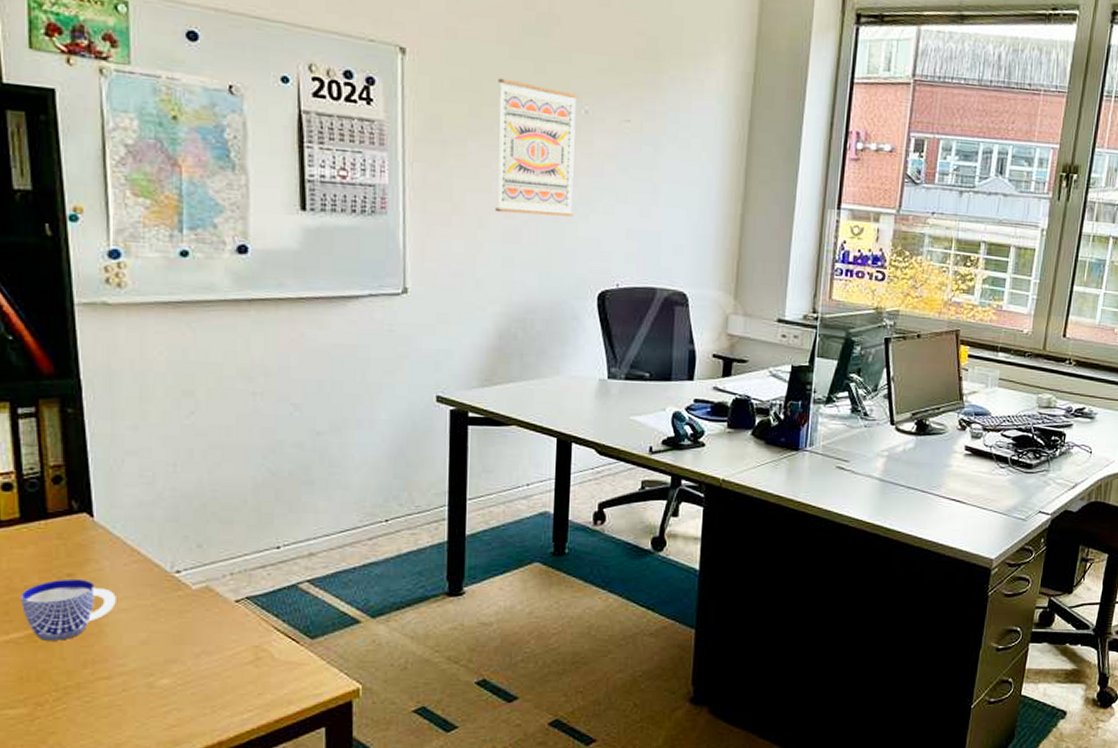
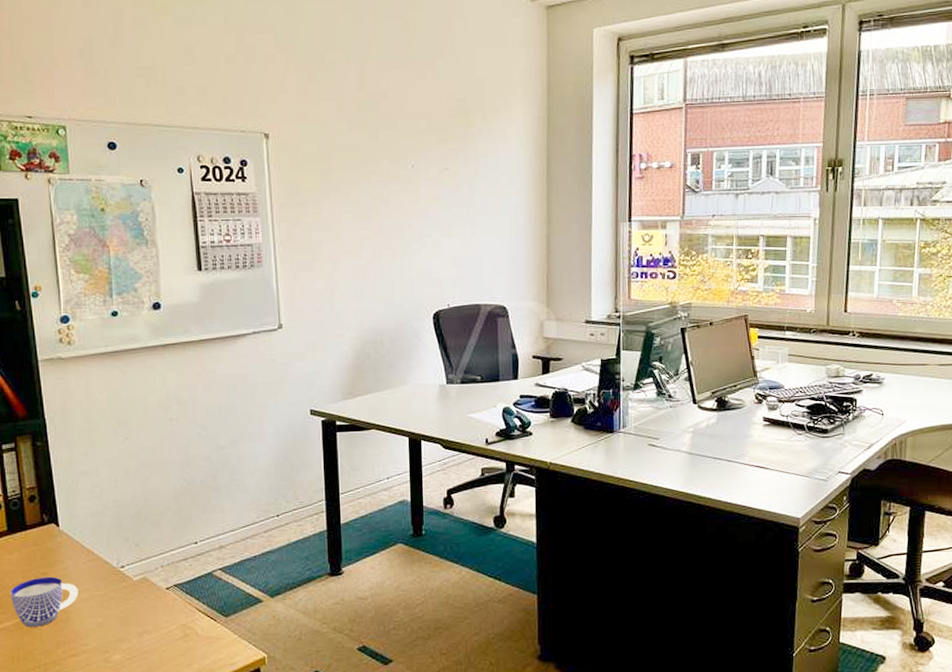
wall art: present [495,78,578,217] -> none [341,147,408,256]

